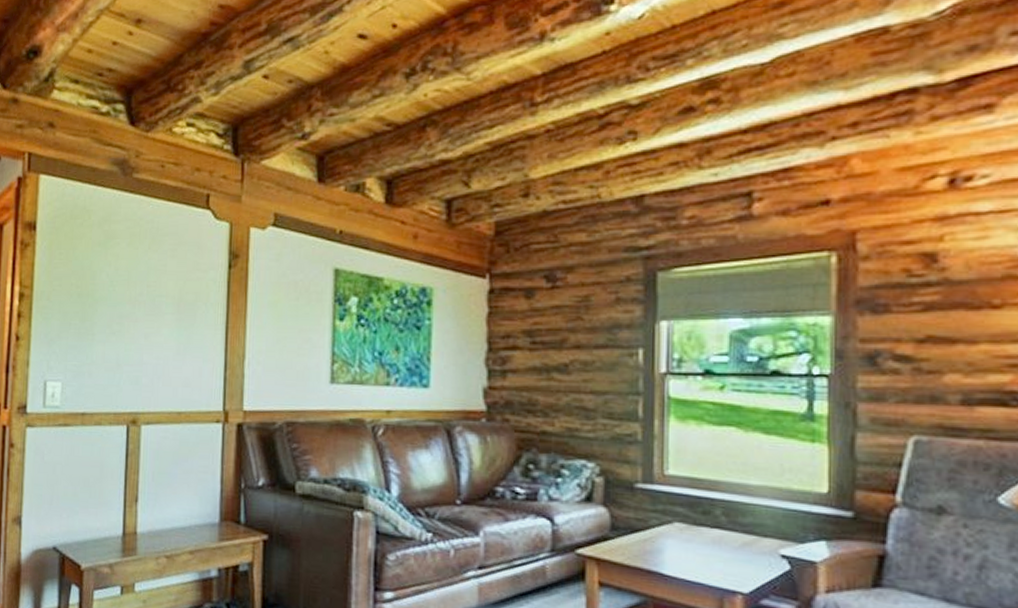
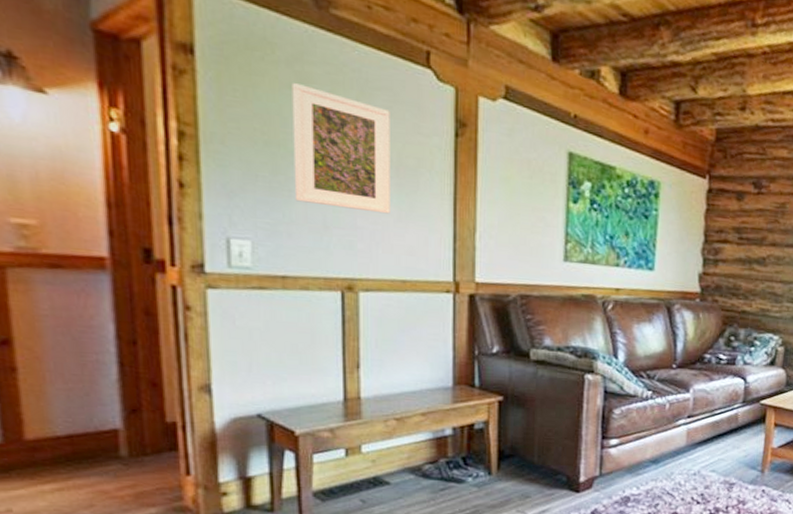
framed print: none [96,240,175,348] -> present [292,82,390,214]

